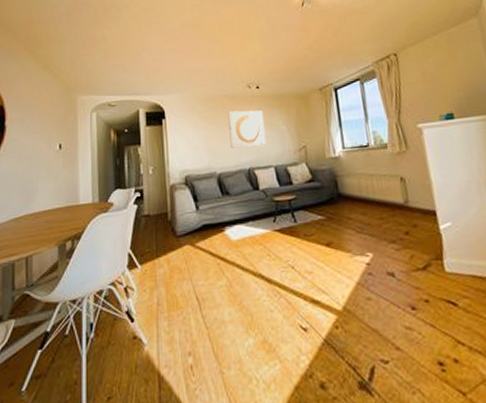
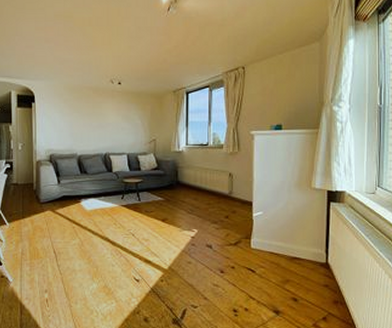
wall art: present [228,110,267,148] -> none [91,102,123,136]

